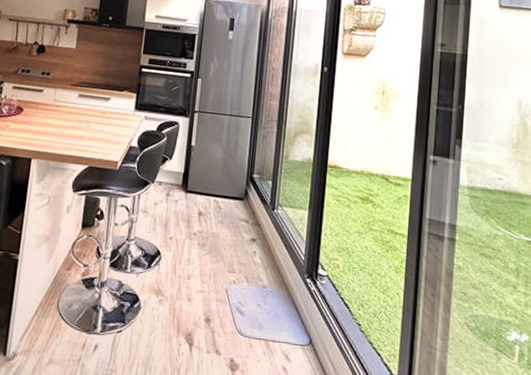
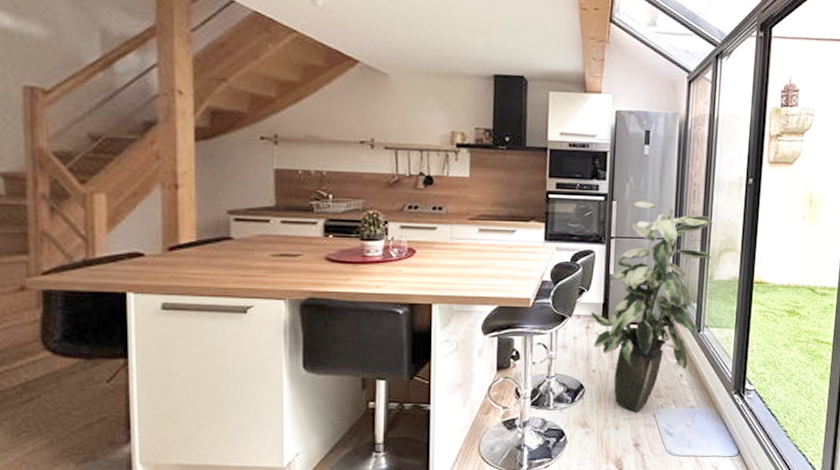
indoor plant: none [171,80,289,286] -> present [590,201,713,413]

